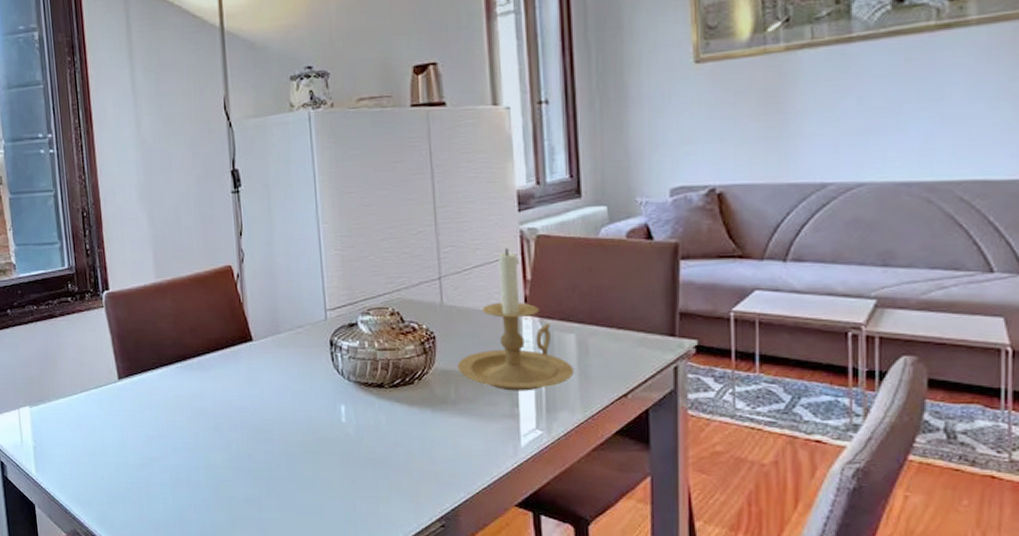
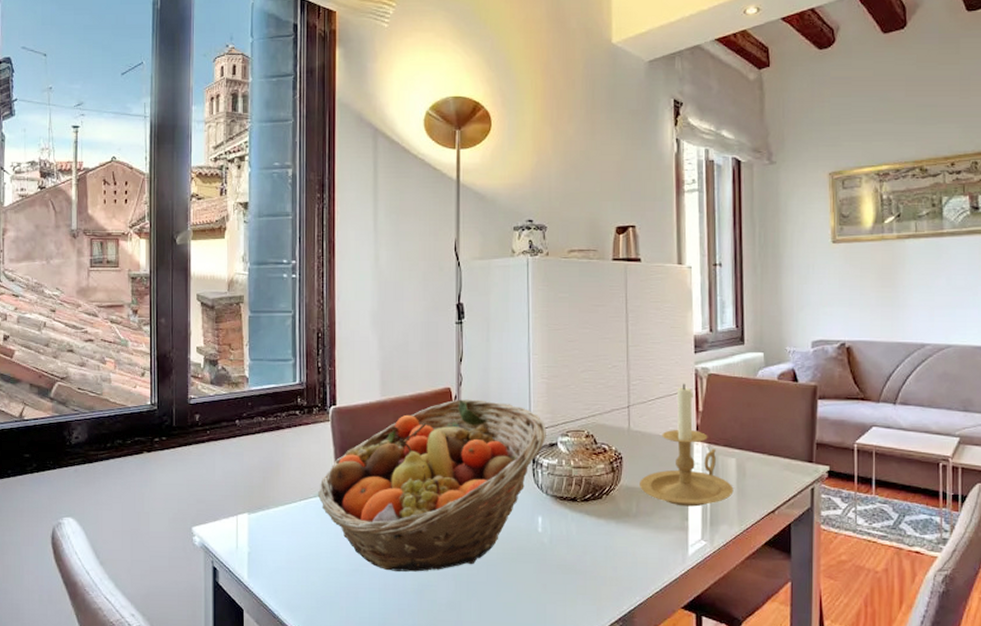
fruit basket: none [99,277,344,466] -> present [318,399,546,572]

